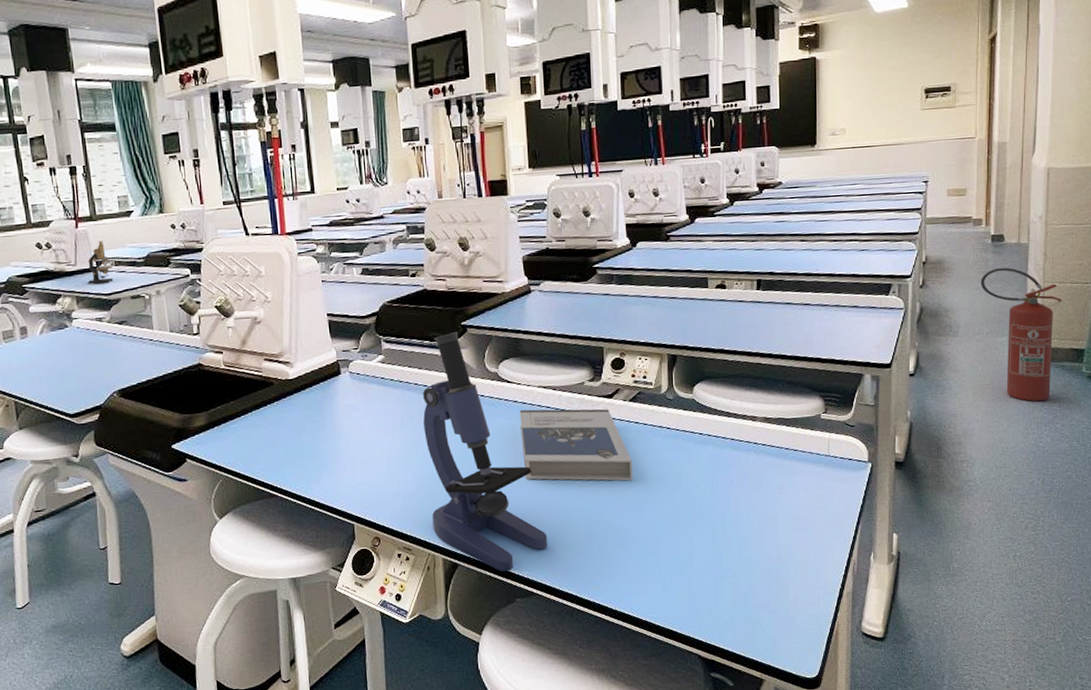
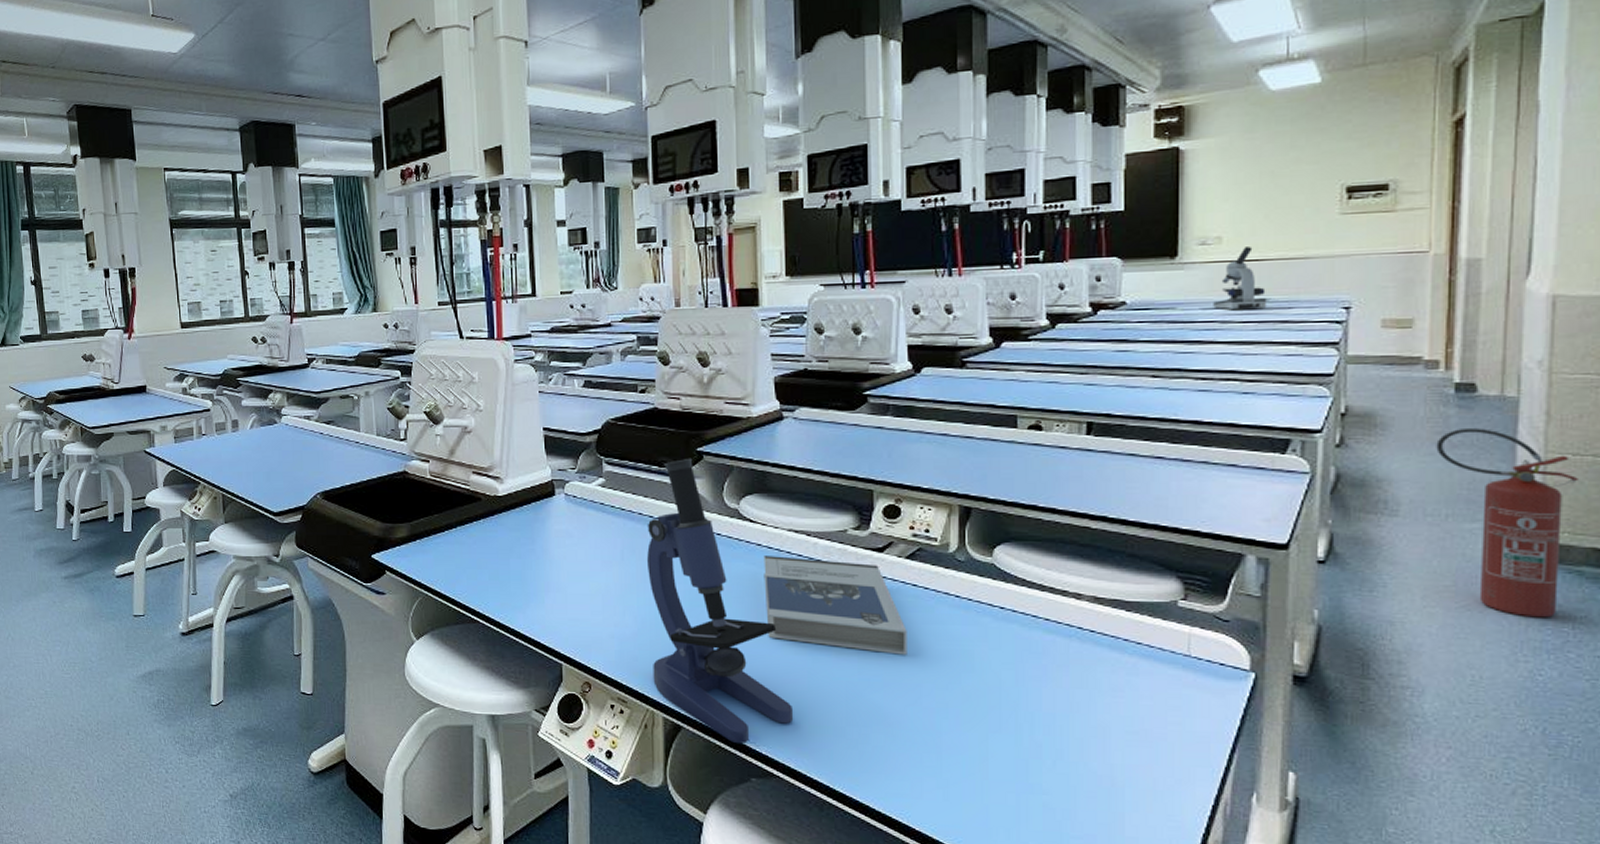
microscope: present [87,241,113,285] -> none [298,338,324,382]
microscope: none [841,136,876,186] -> present [1213,247,1267,311]

